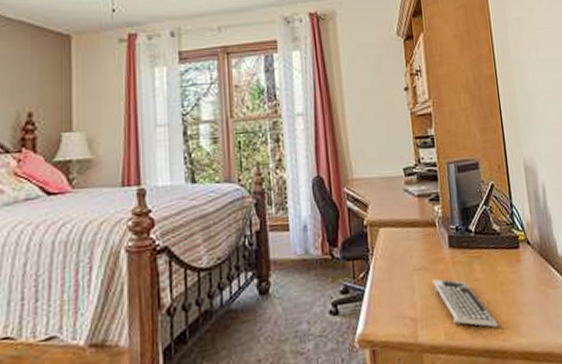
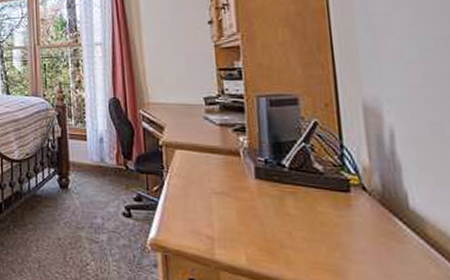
keyboard: present [433,279,499,327] -> none [234,206,316,266]

